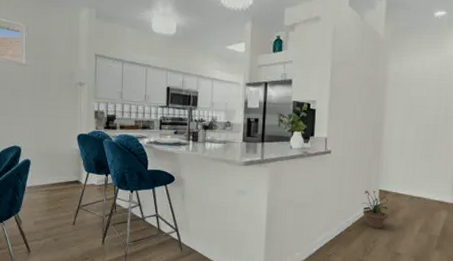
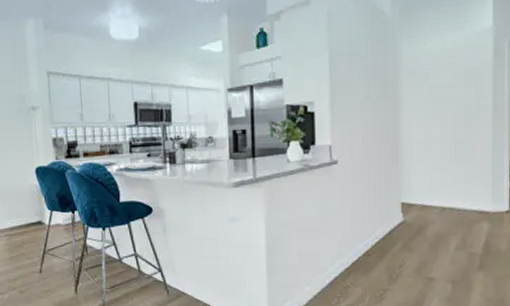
potted plant: present [362,190,389,229] -> none [381,204,416,250]

